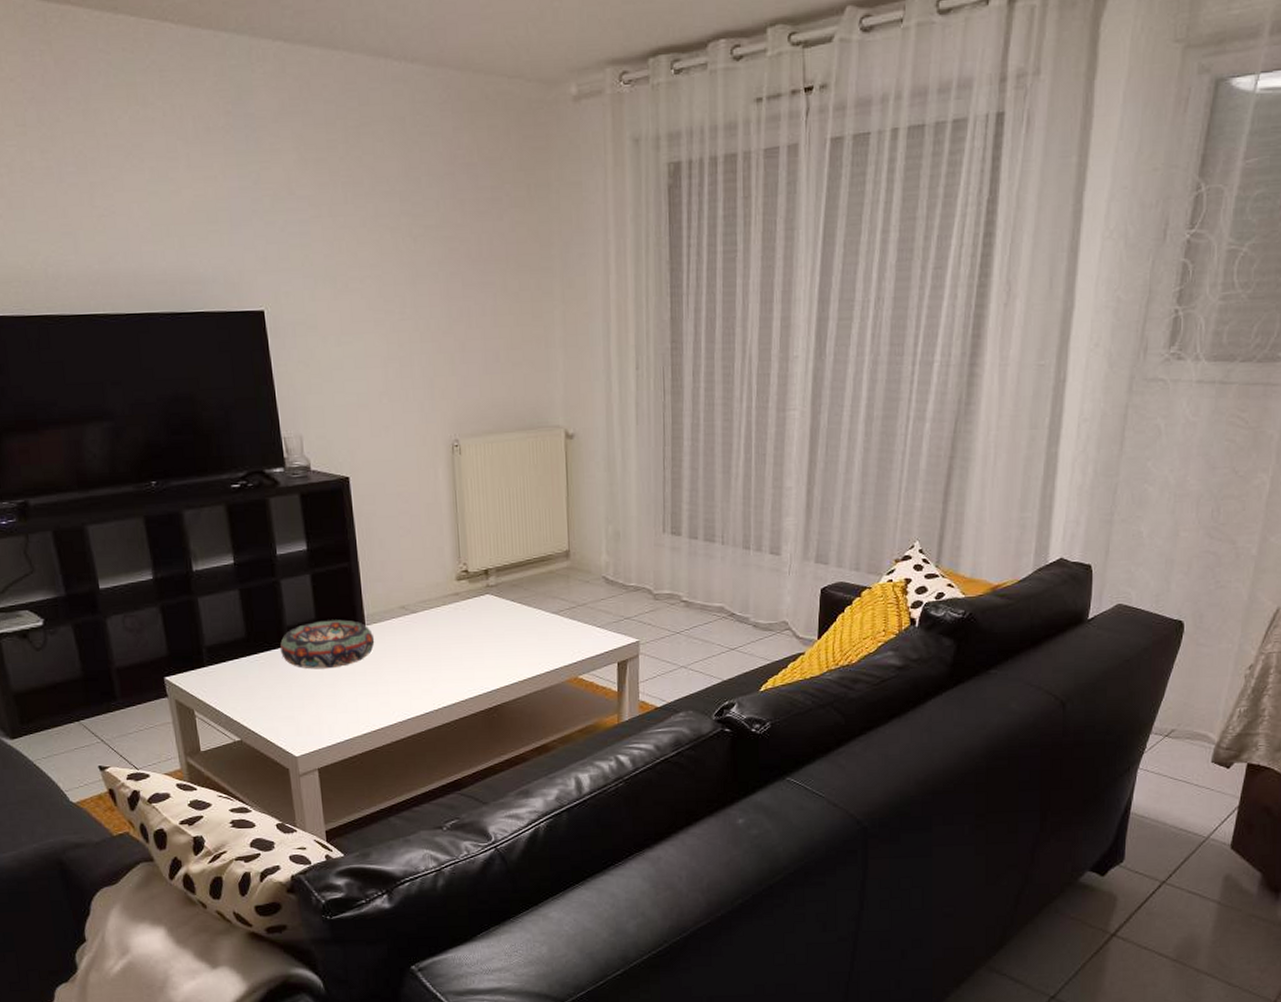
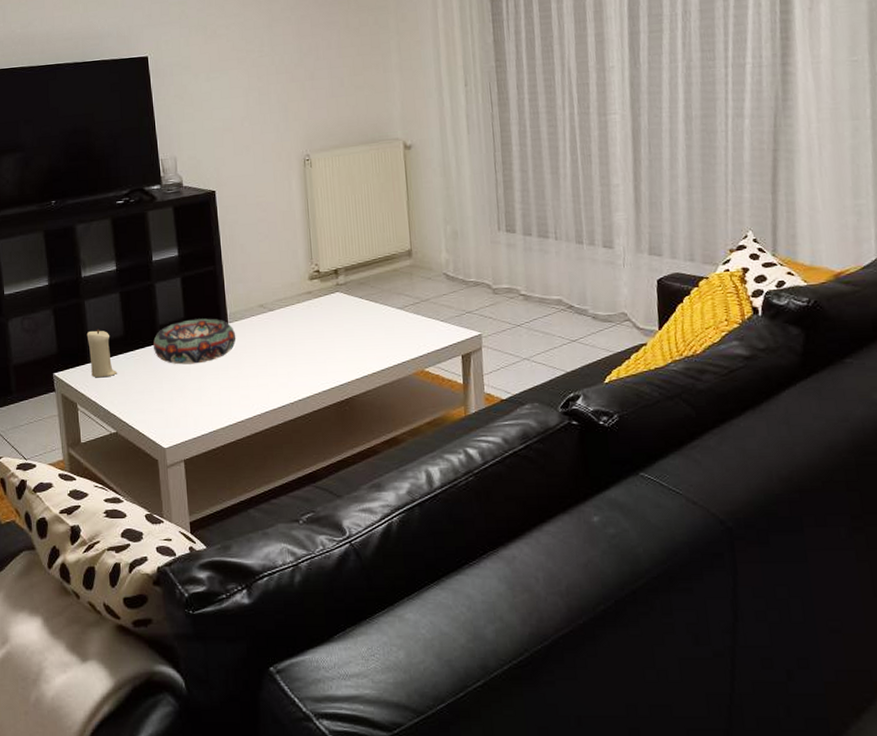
candle: none [201,629,239,683] -> present [86,329,117,378]

